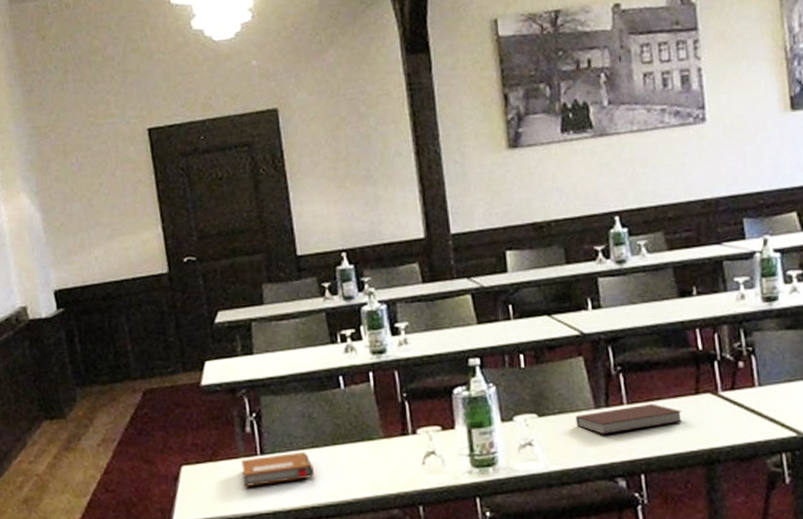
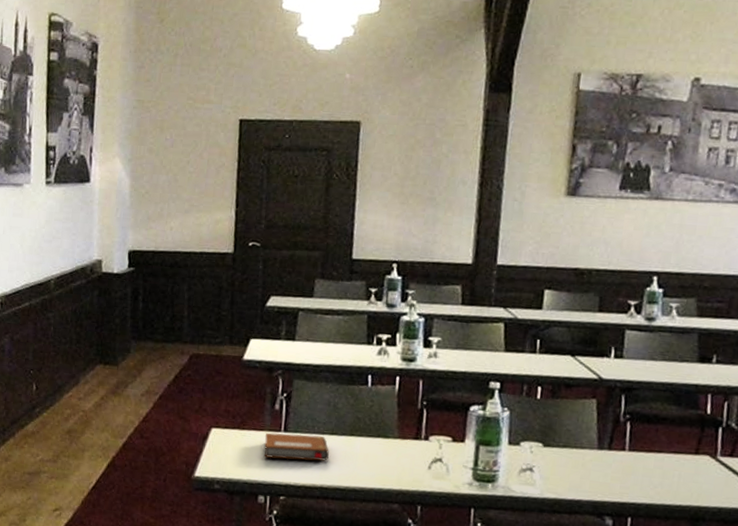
notebook: present [576,404,683,435] -> none [577,451,679,477]

